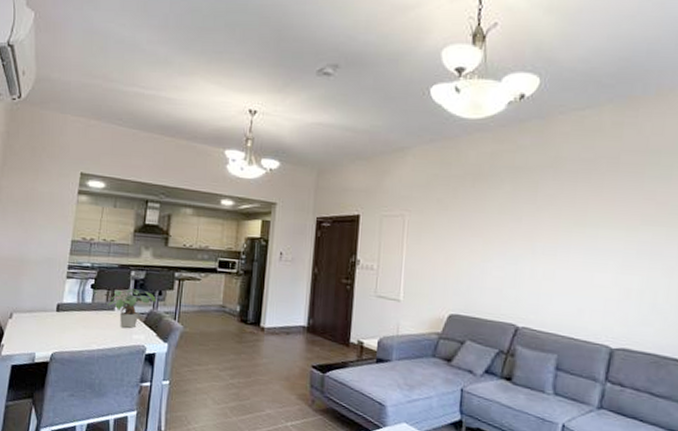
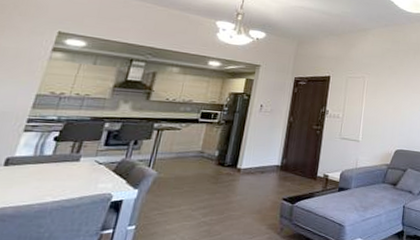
potted plant: present [106,288,156,328] -> none [70,139,130,178]

